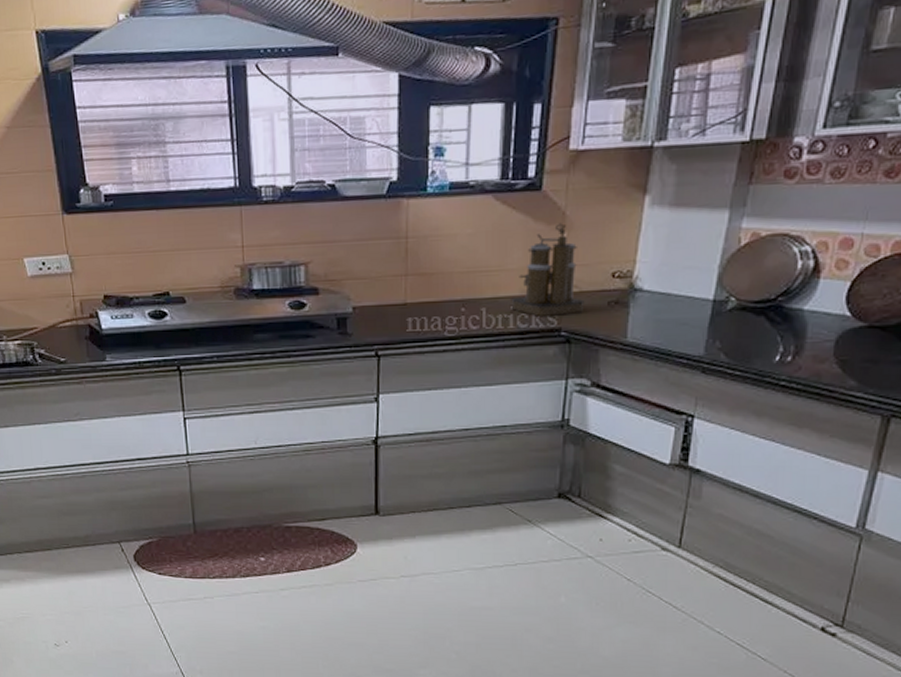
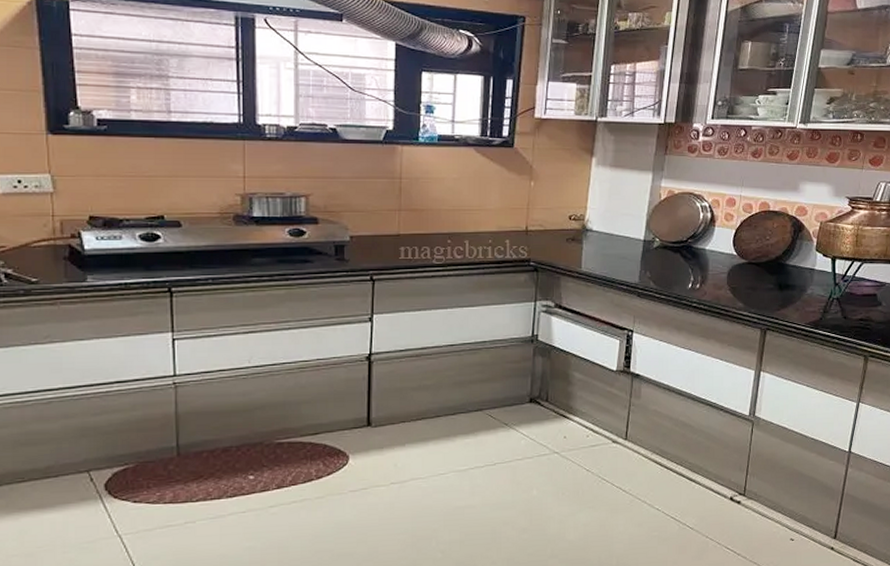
coffee maker: present [511,223,585,316] -> none [489,174,548,249]

